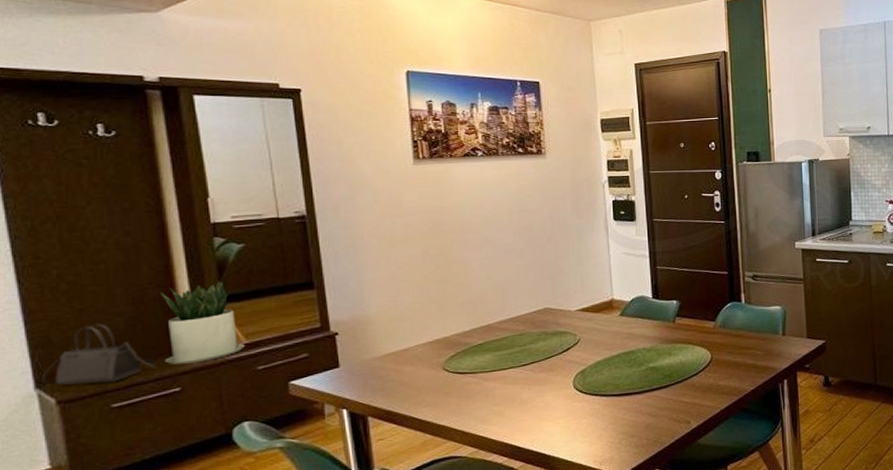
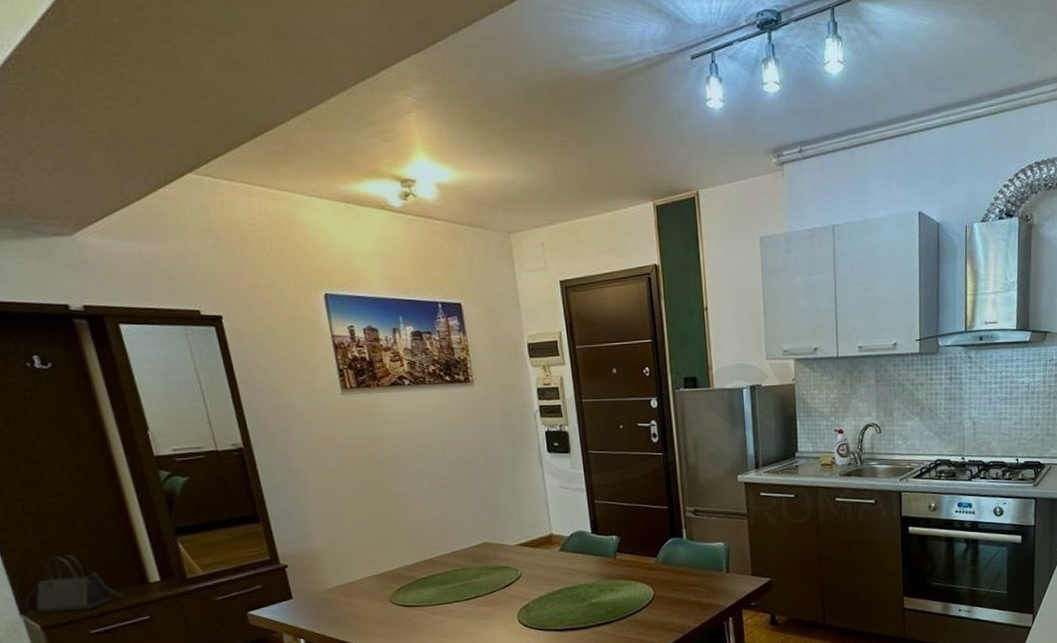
planter: present [160,281,245,365] -> none [118,514,202,594]

